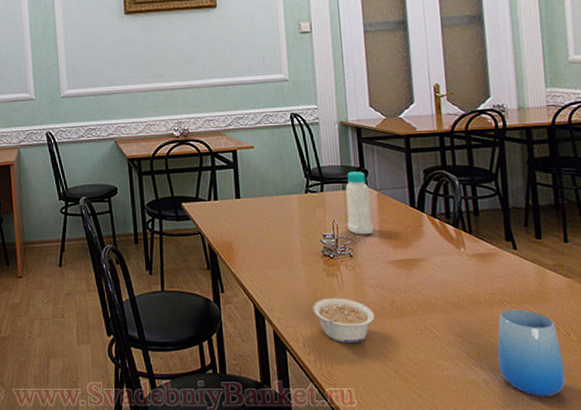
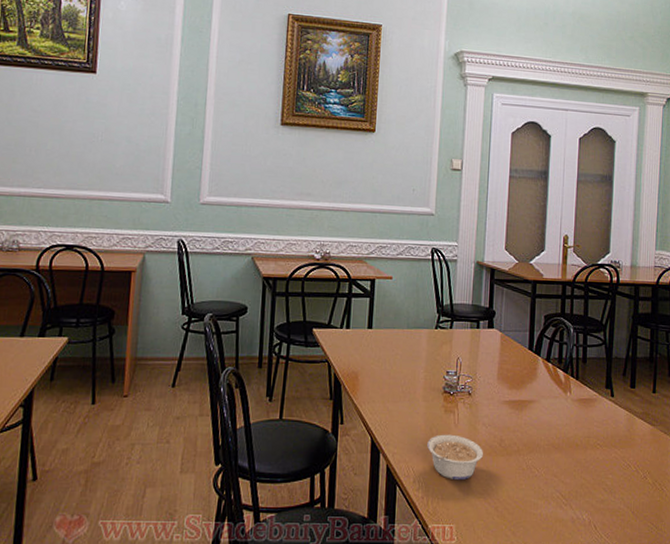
bottle: present [345,171,374,235] -> none [470,311,495,374]
cup: present [497,309,566,396] -> none [585,453,639,535]

